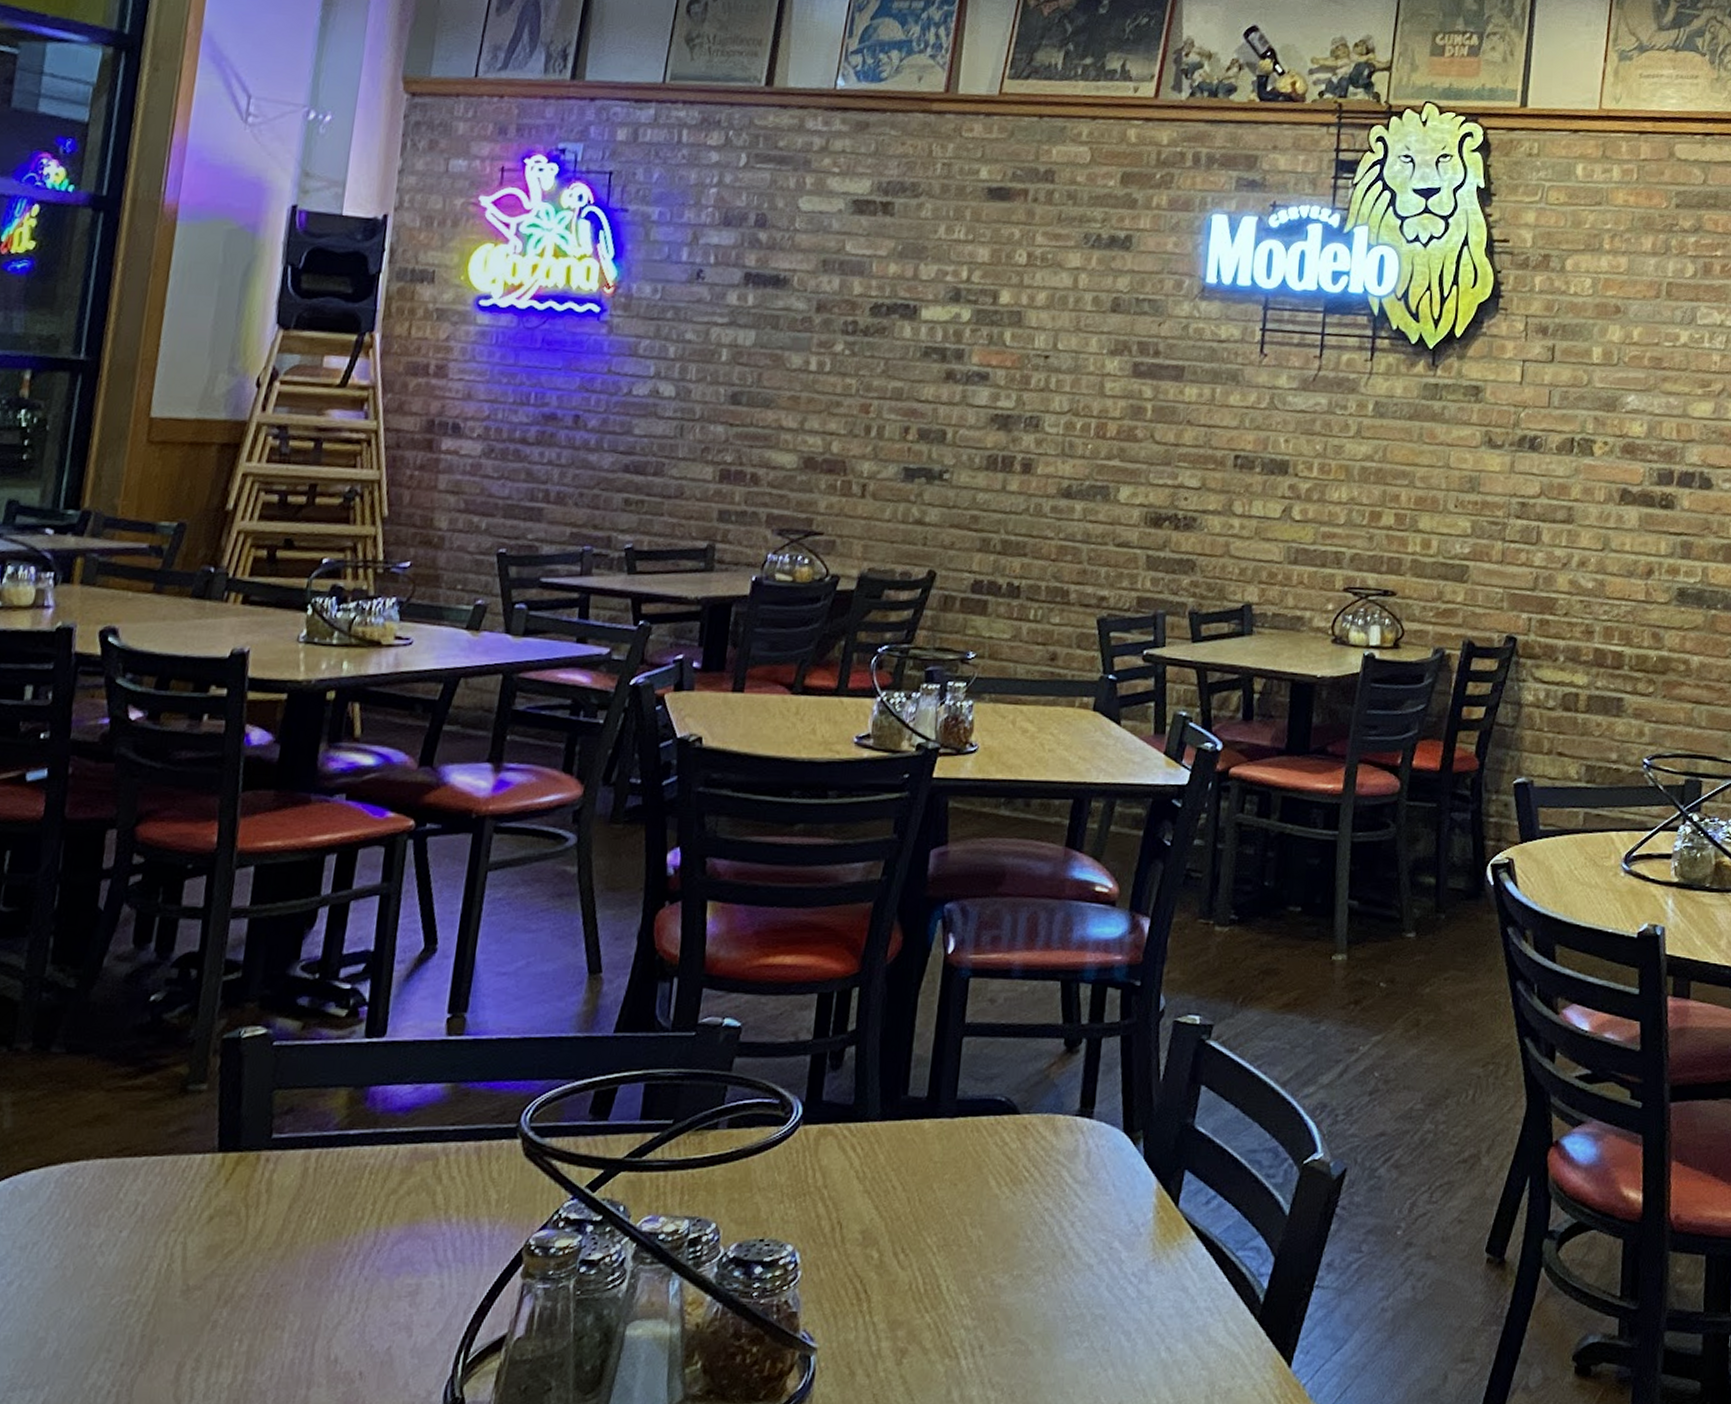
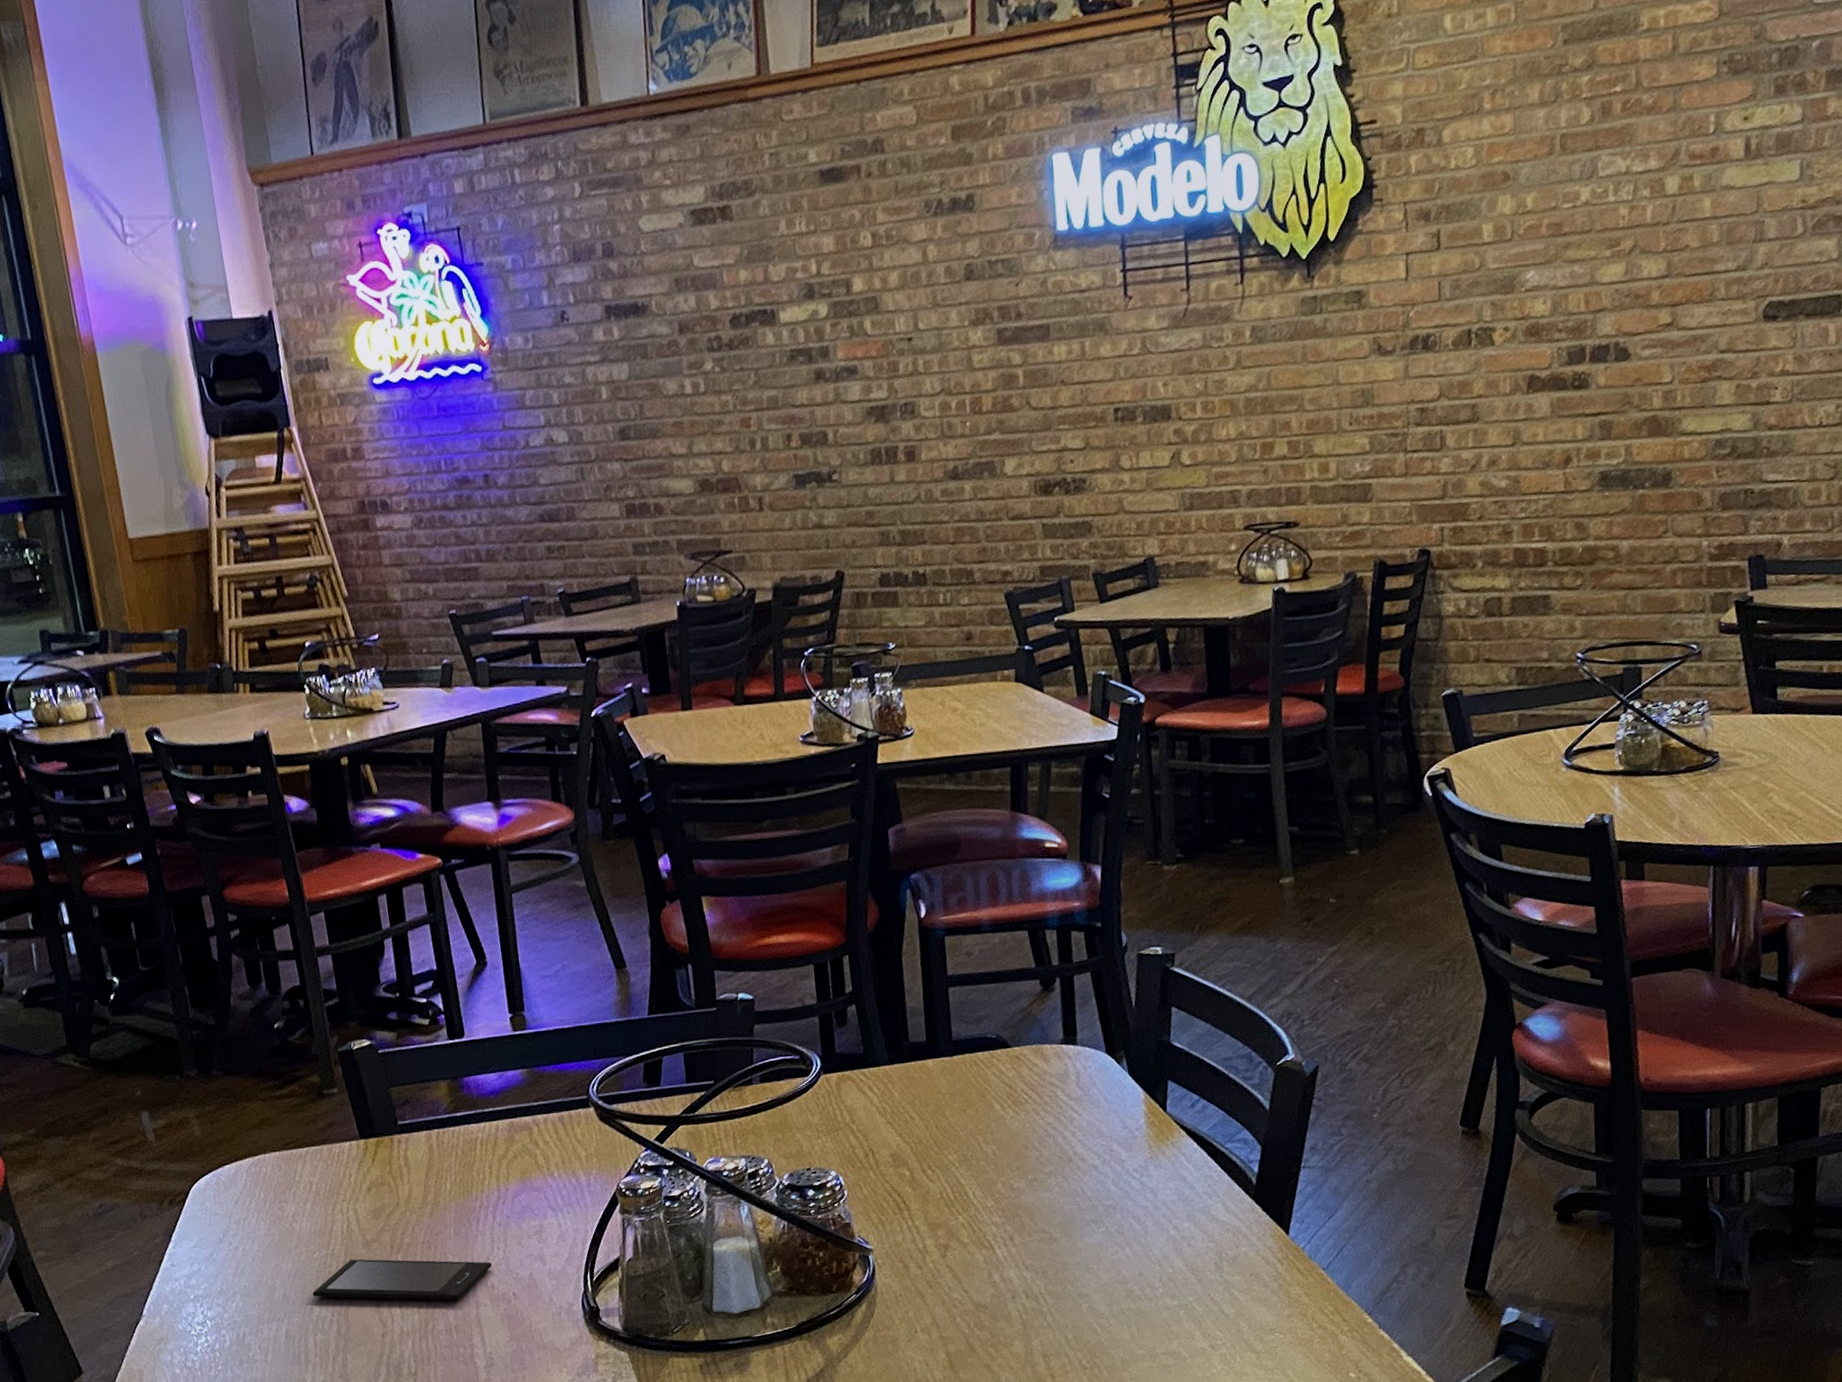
smartphone: none [93,1310,342,1376] -> present [312,1259,492,1301]

